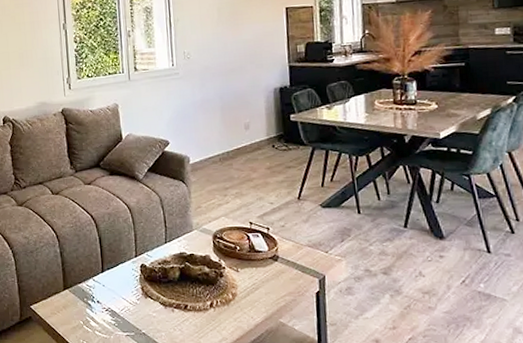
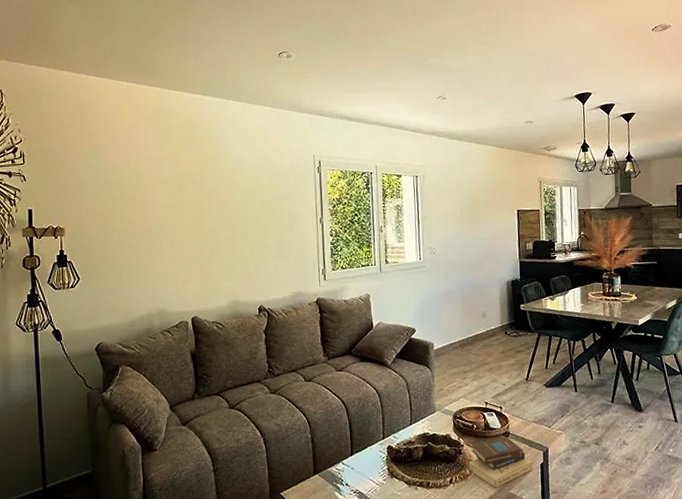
books: none [231,261,307,316] -> present [468,437,533,488]

